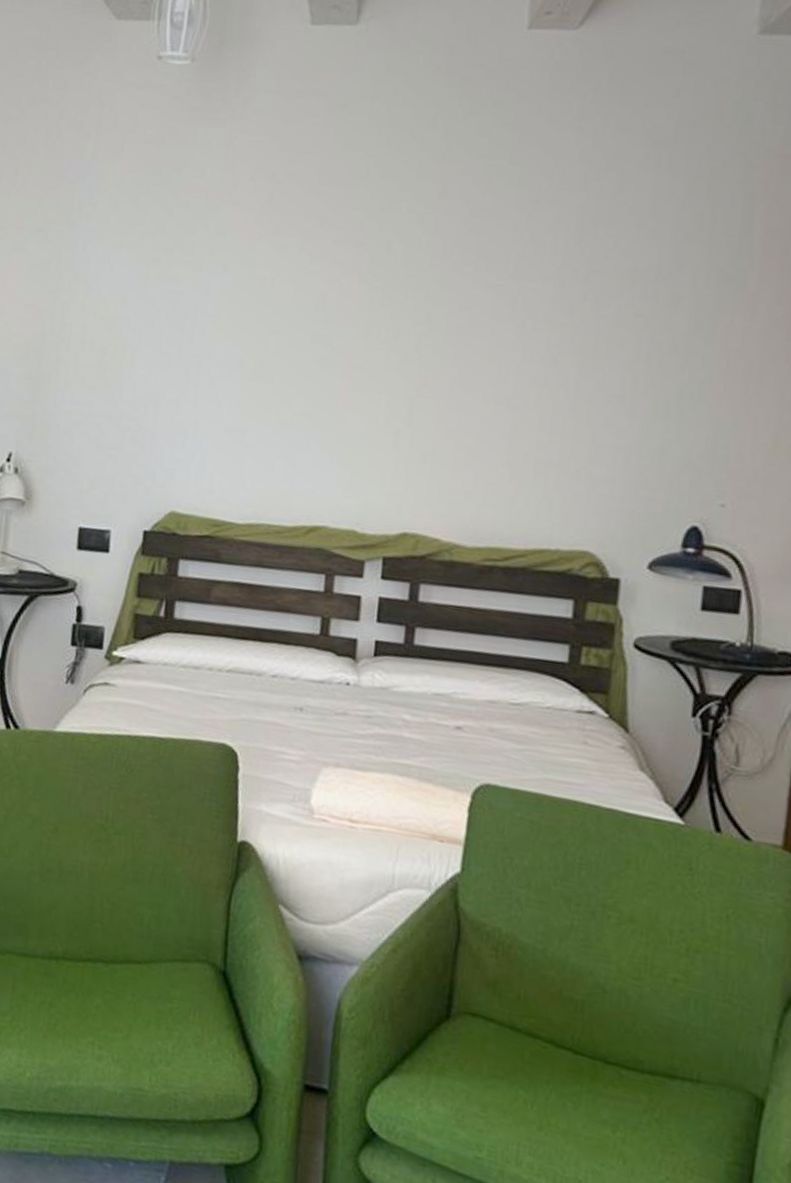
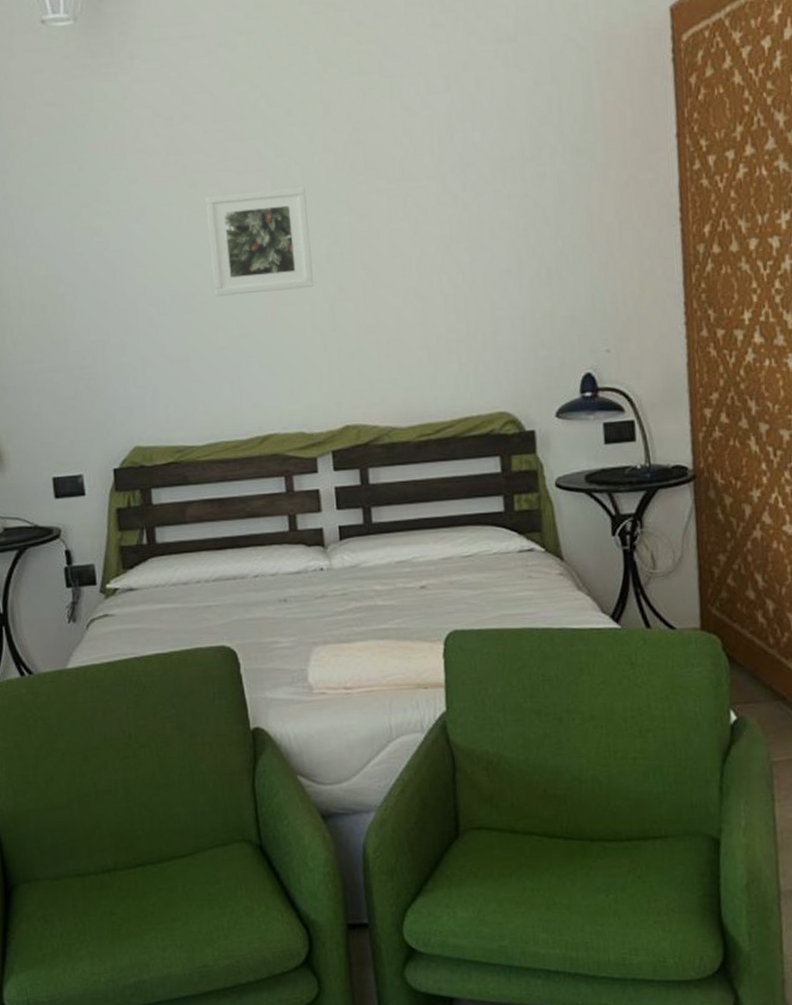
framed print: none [286,262,405,376] -> present [206,186,314,296]

